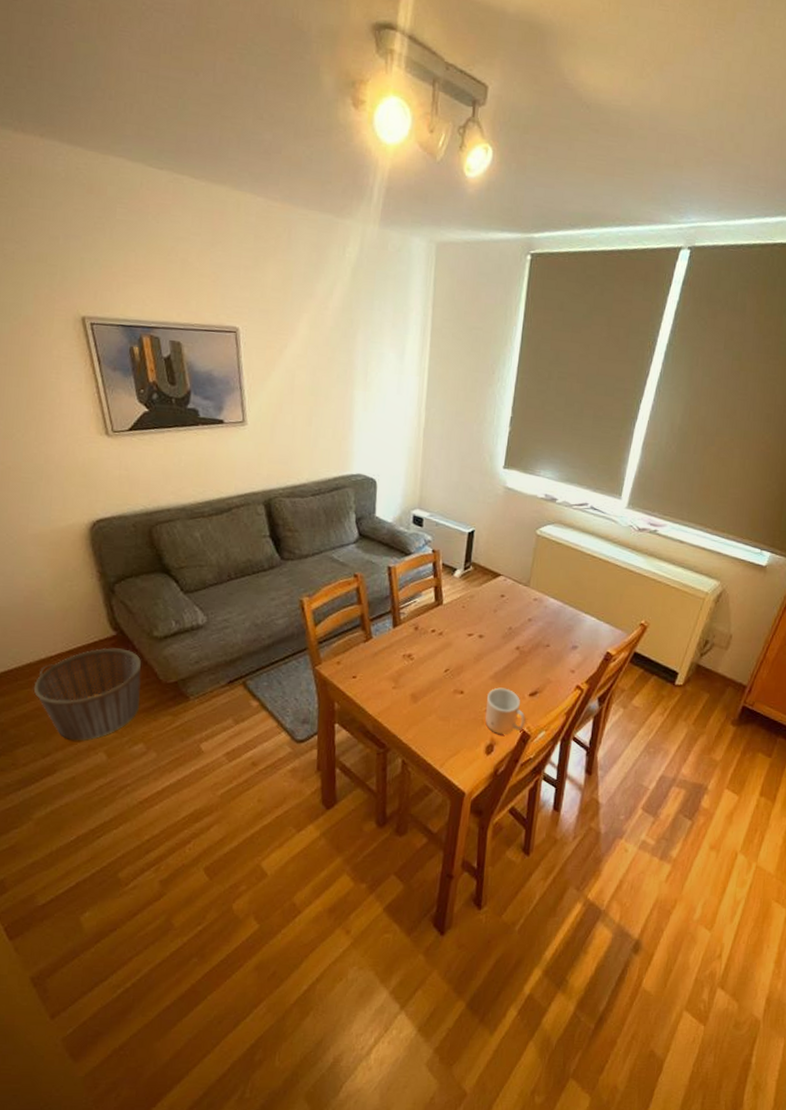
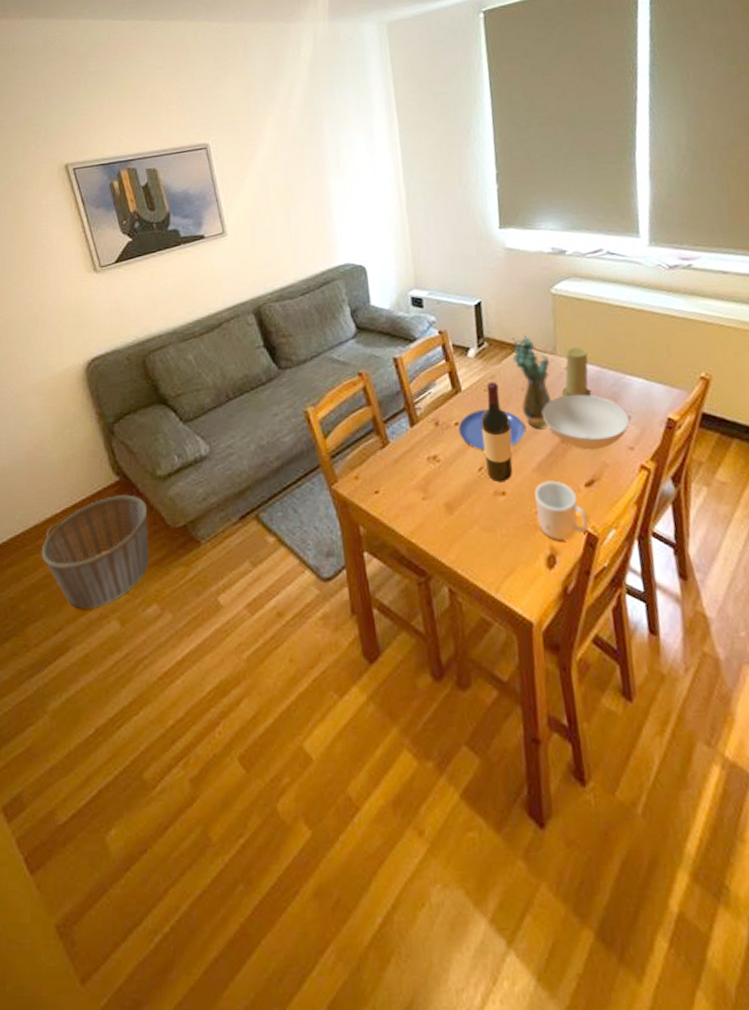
plate: none [433,622,490,656] -> present [458,408,525,451]
wine bottle: none [451,600,480,683] -> present [480,381,513,481]
vase: none [490,566,523,645] -> present [511,335,552,428]
bowl: none [506,621,577,669] -> present [542,394,630,451]
candle: none [526,583,556,625] -> present [561,347,591,397]

